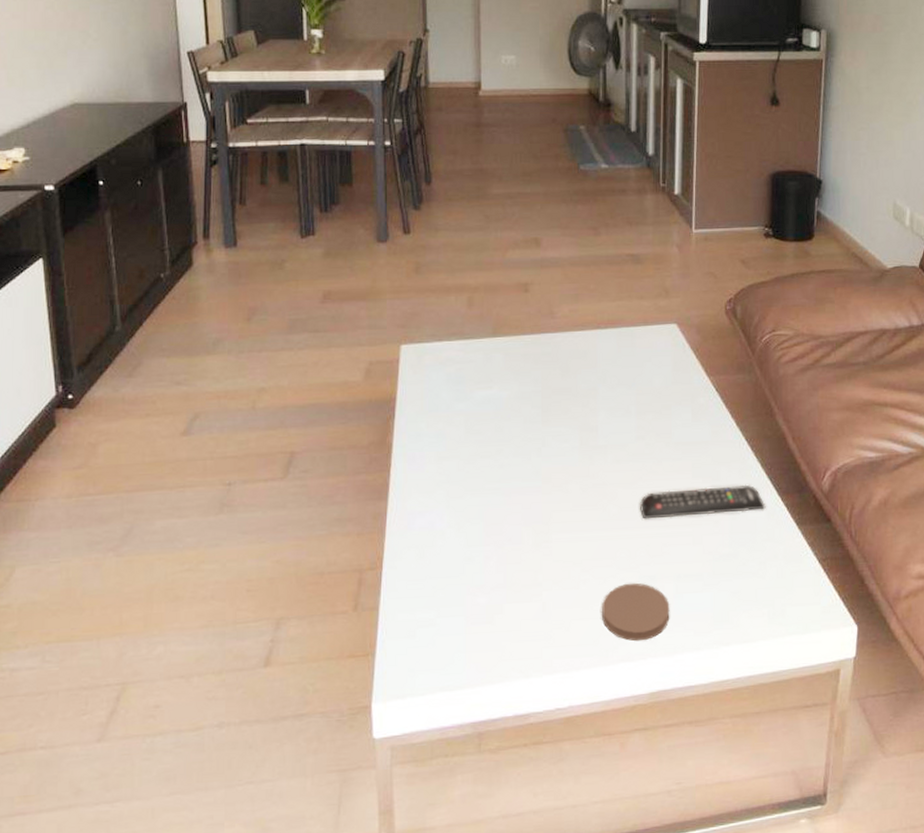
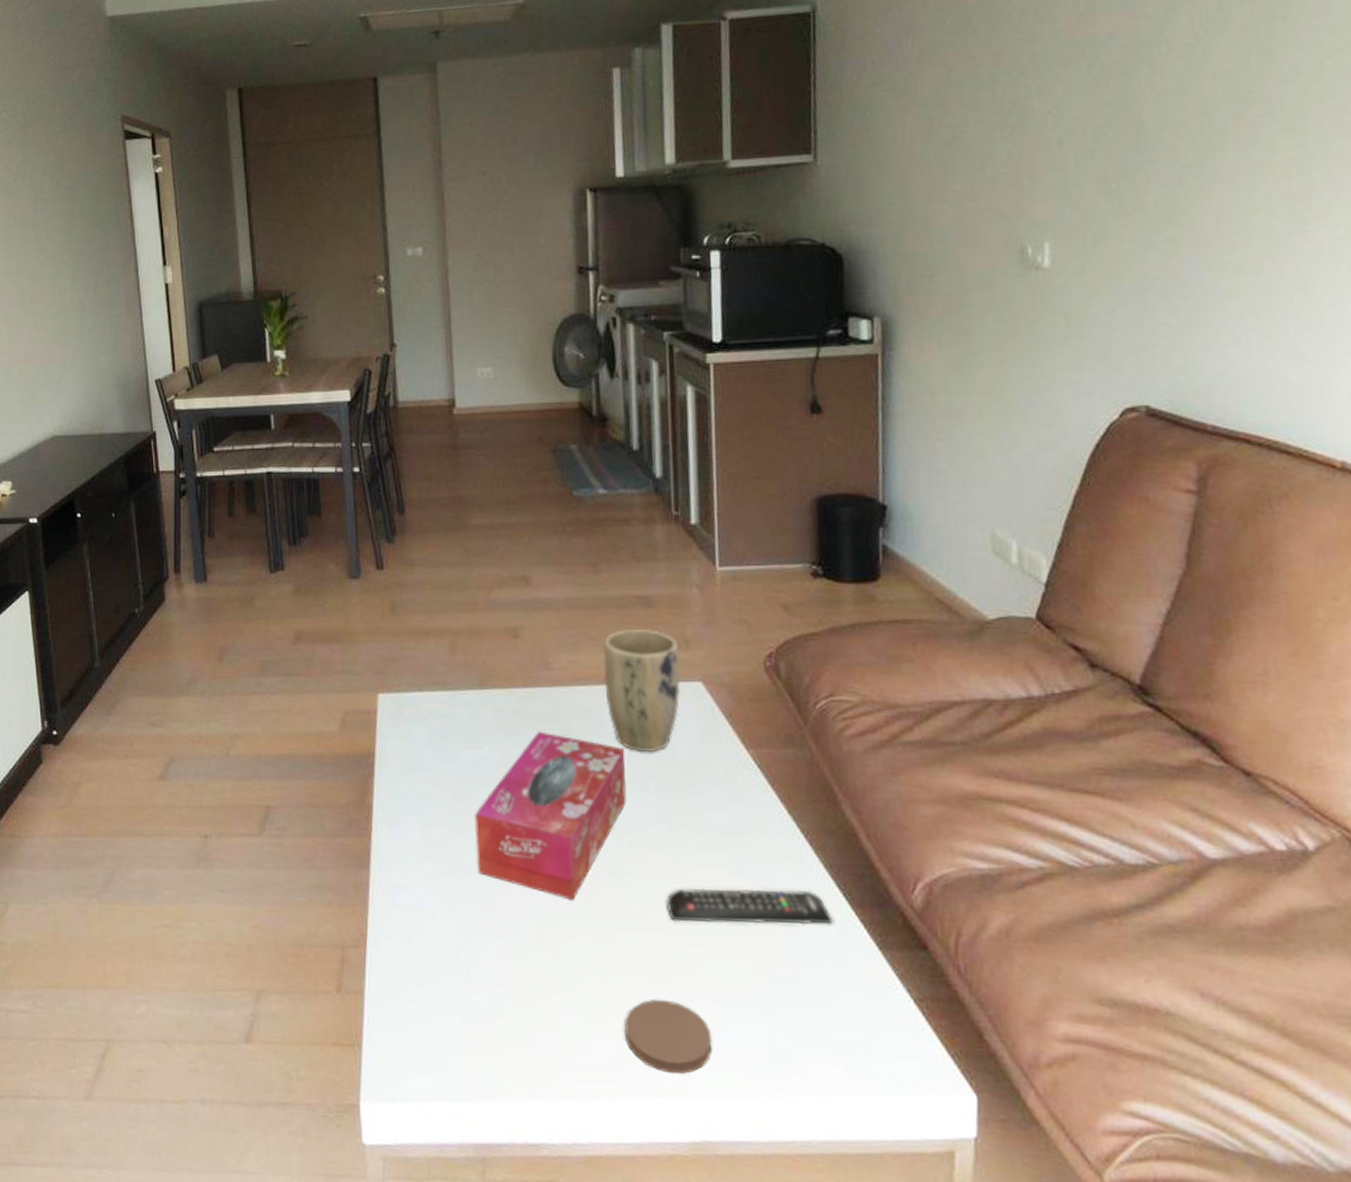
tissue box: none [484,371,613,511] -> present [475,731,626,901]
plant pot: none [599,281,661,384] -> present [603,628,681,753]

